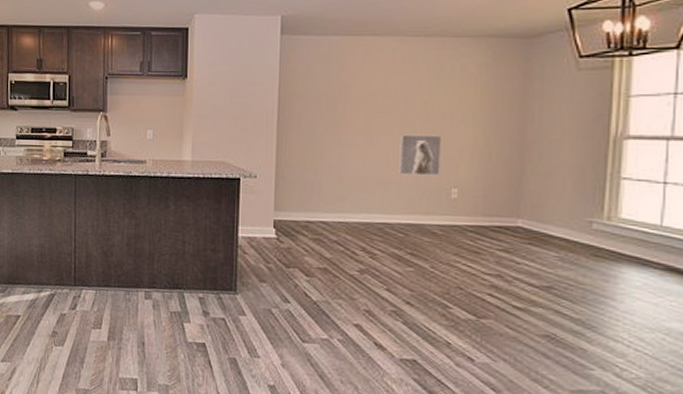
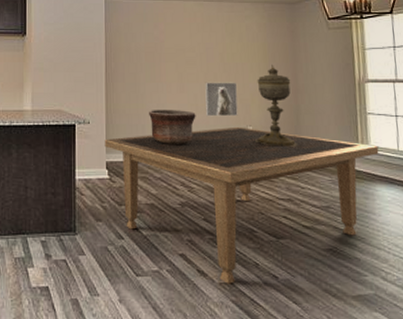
dining table: none [272,187,632,362] -> present [104,126,379,284]
ceramic pot: none [327,165,386,207] -> present [149,110,196,146]
decorative urn: none [460,114,516,215] -> present [255,64,297,147]

